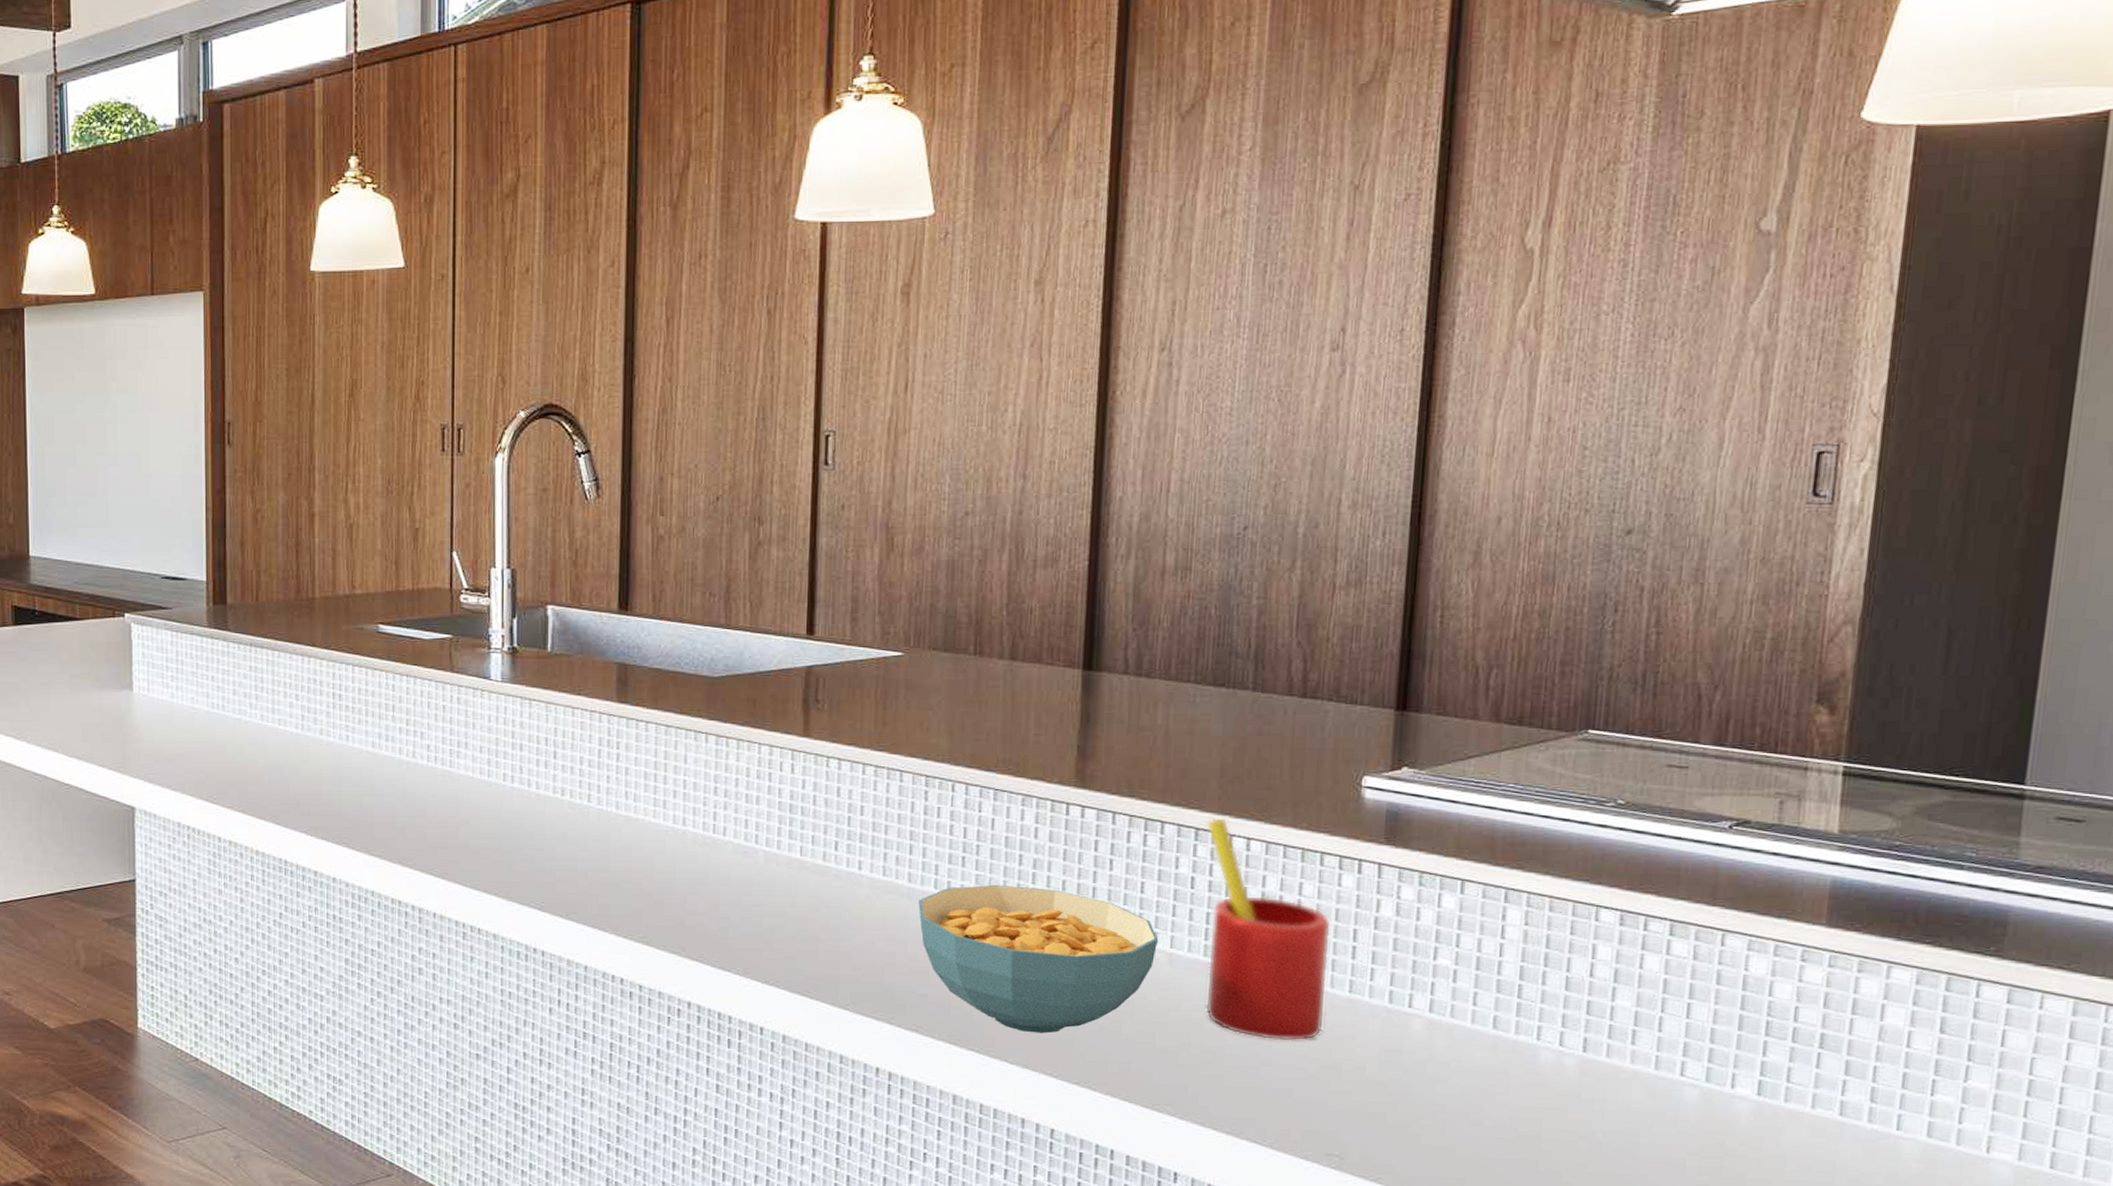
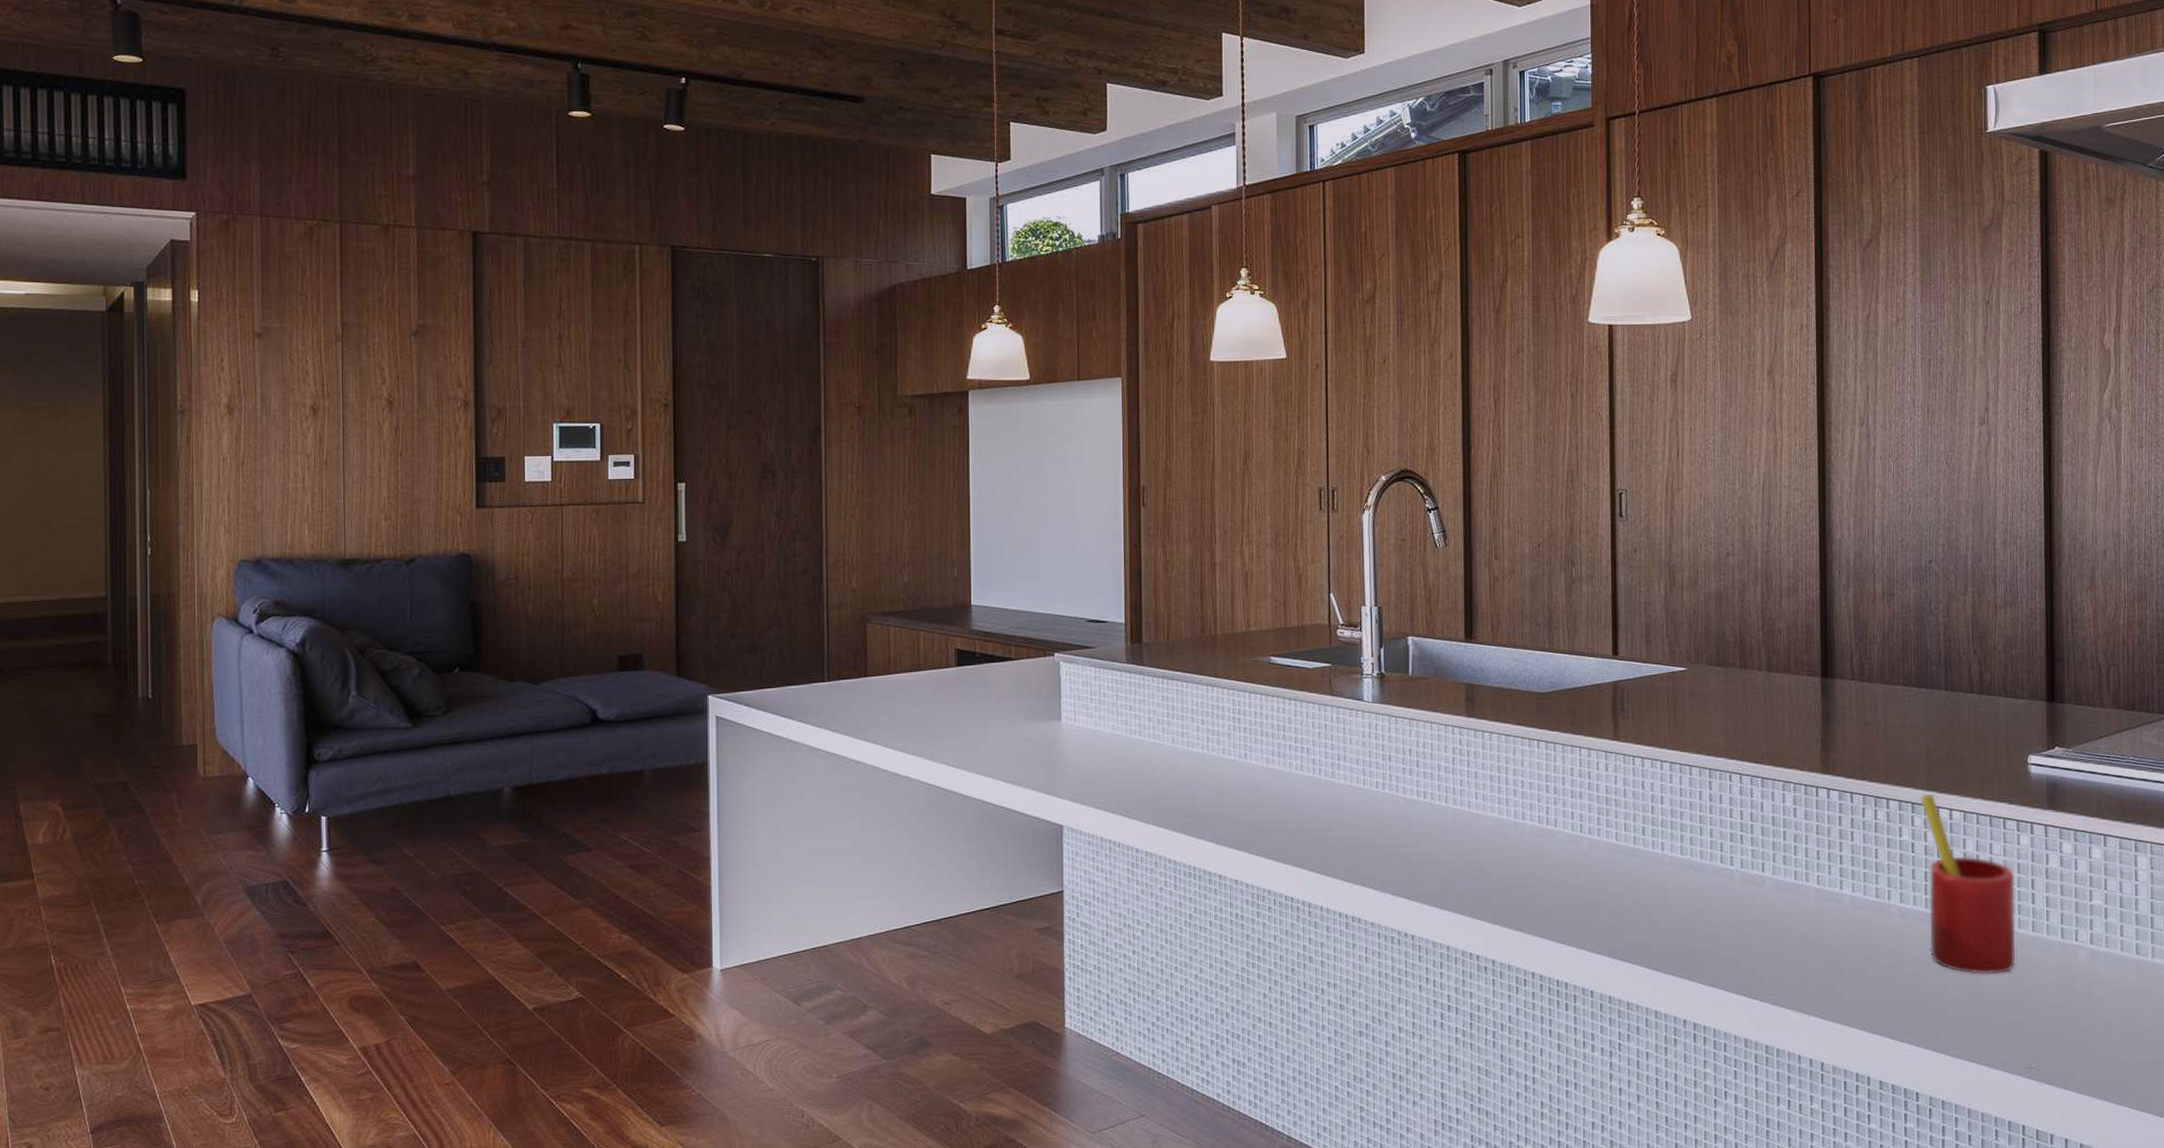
cereal bowl: present [918,884,1159,1034] -> none [1709,857,1891,981]

